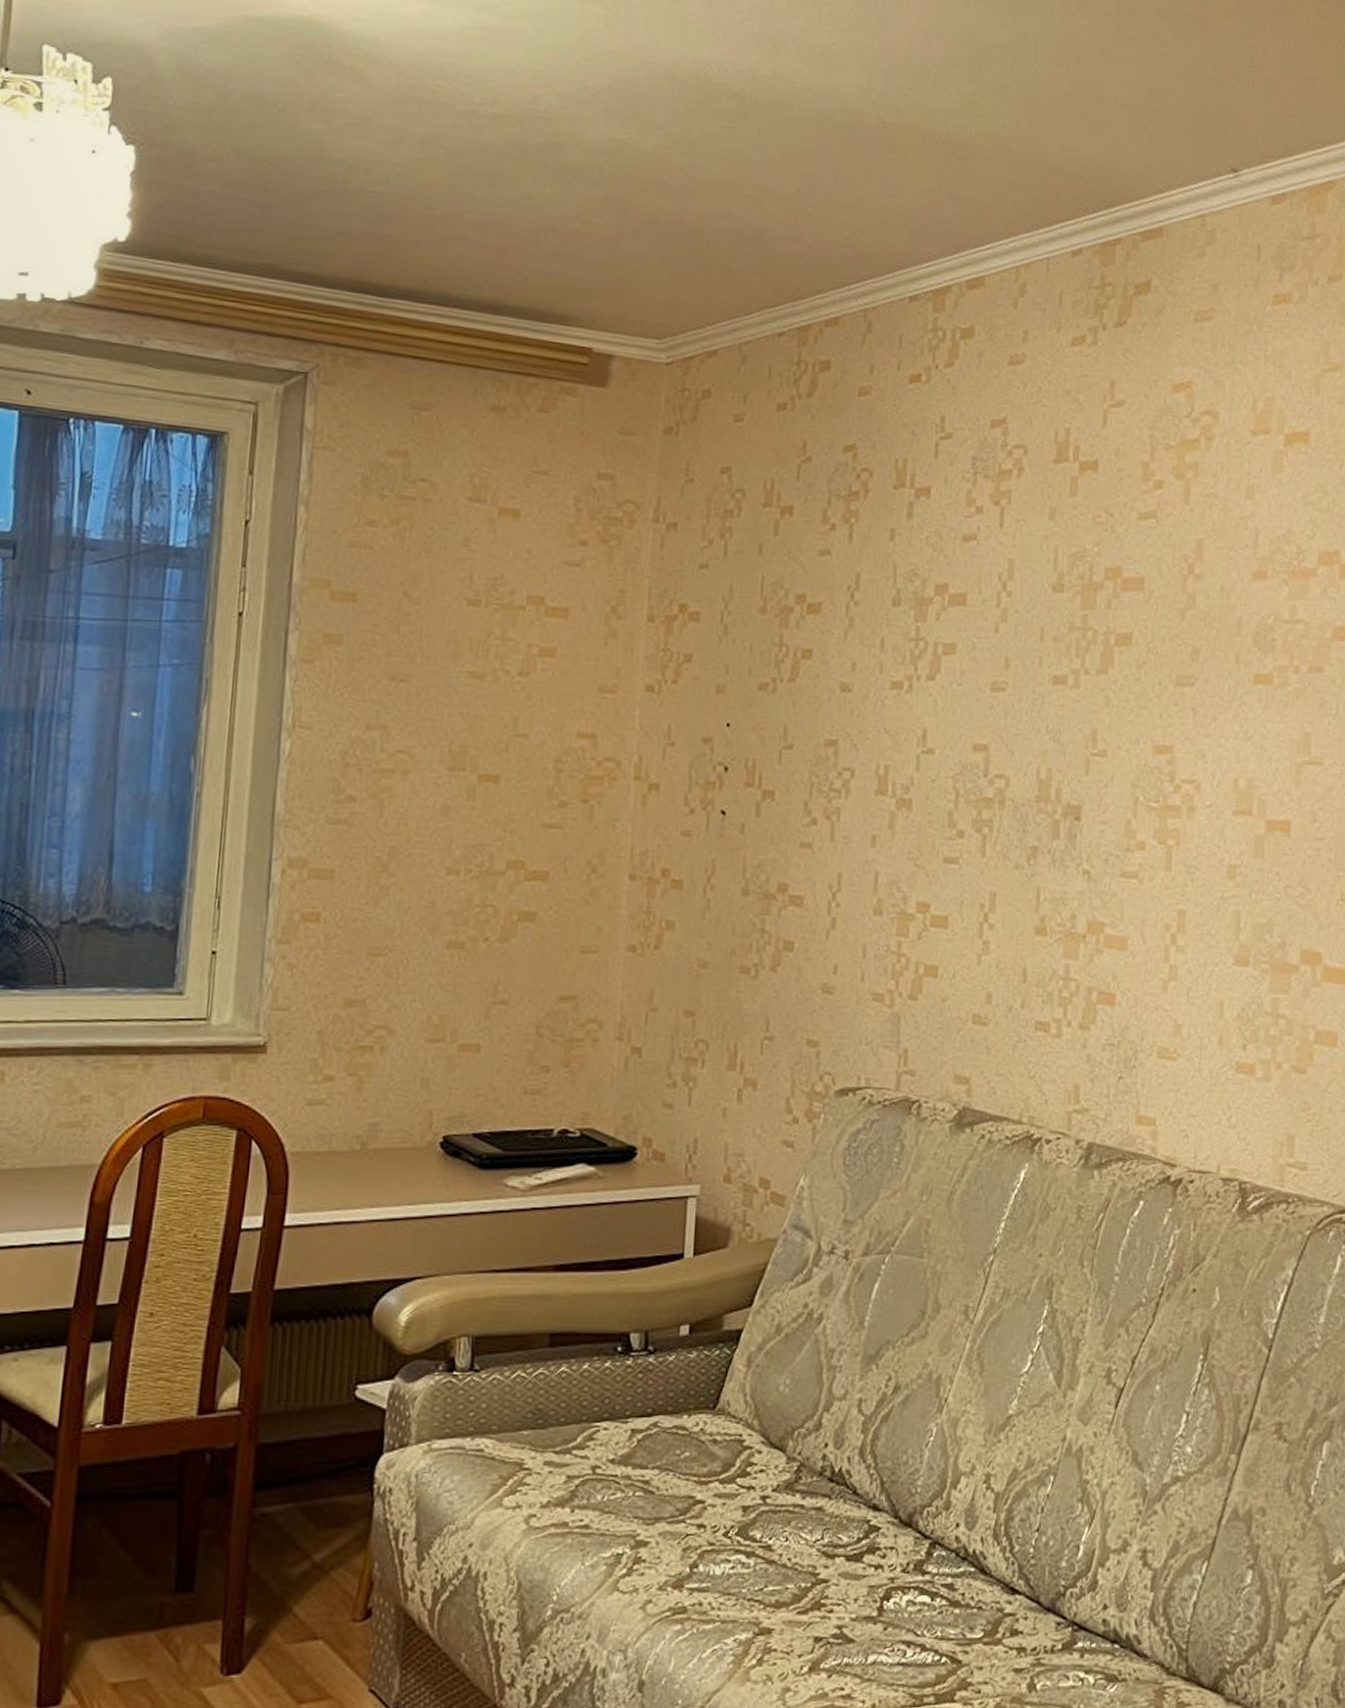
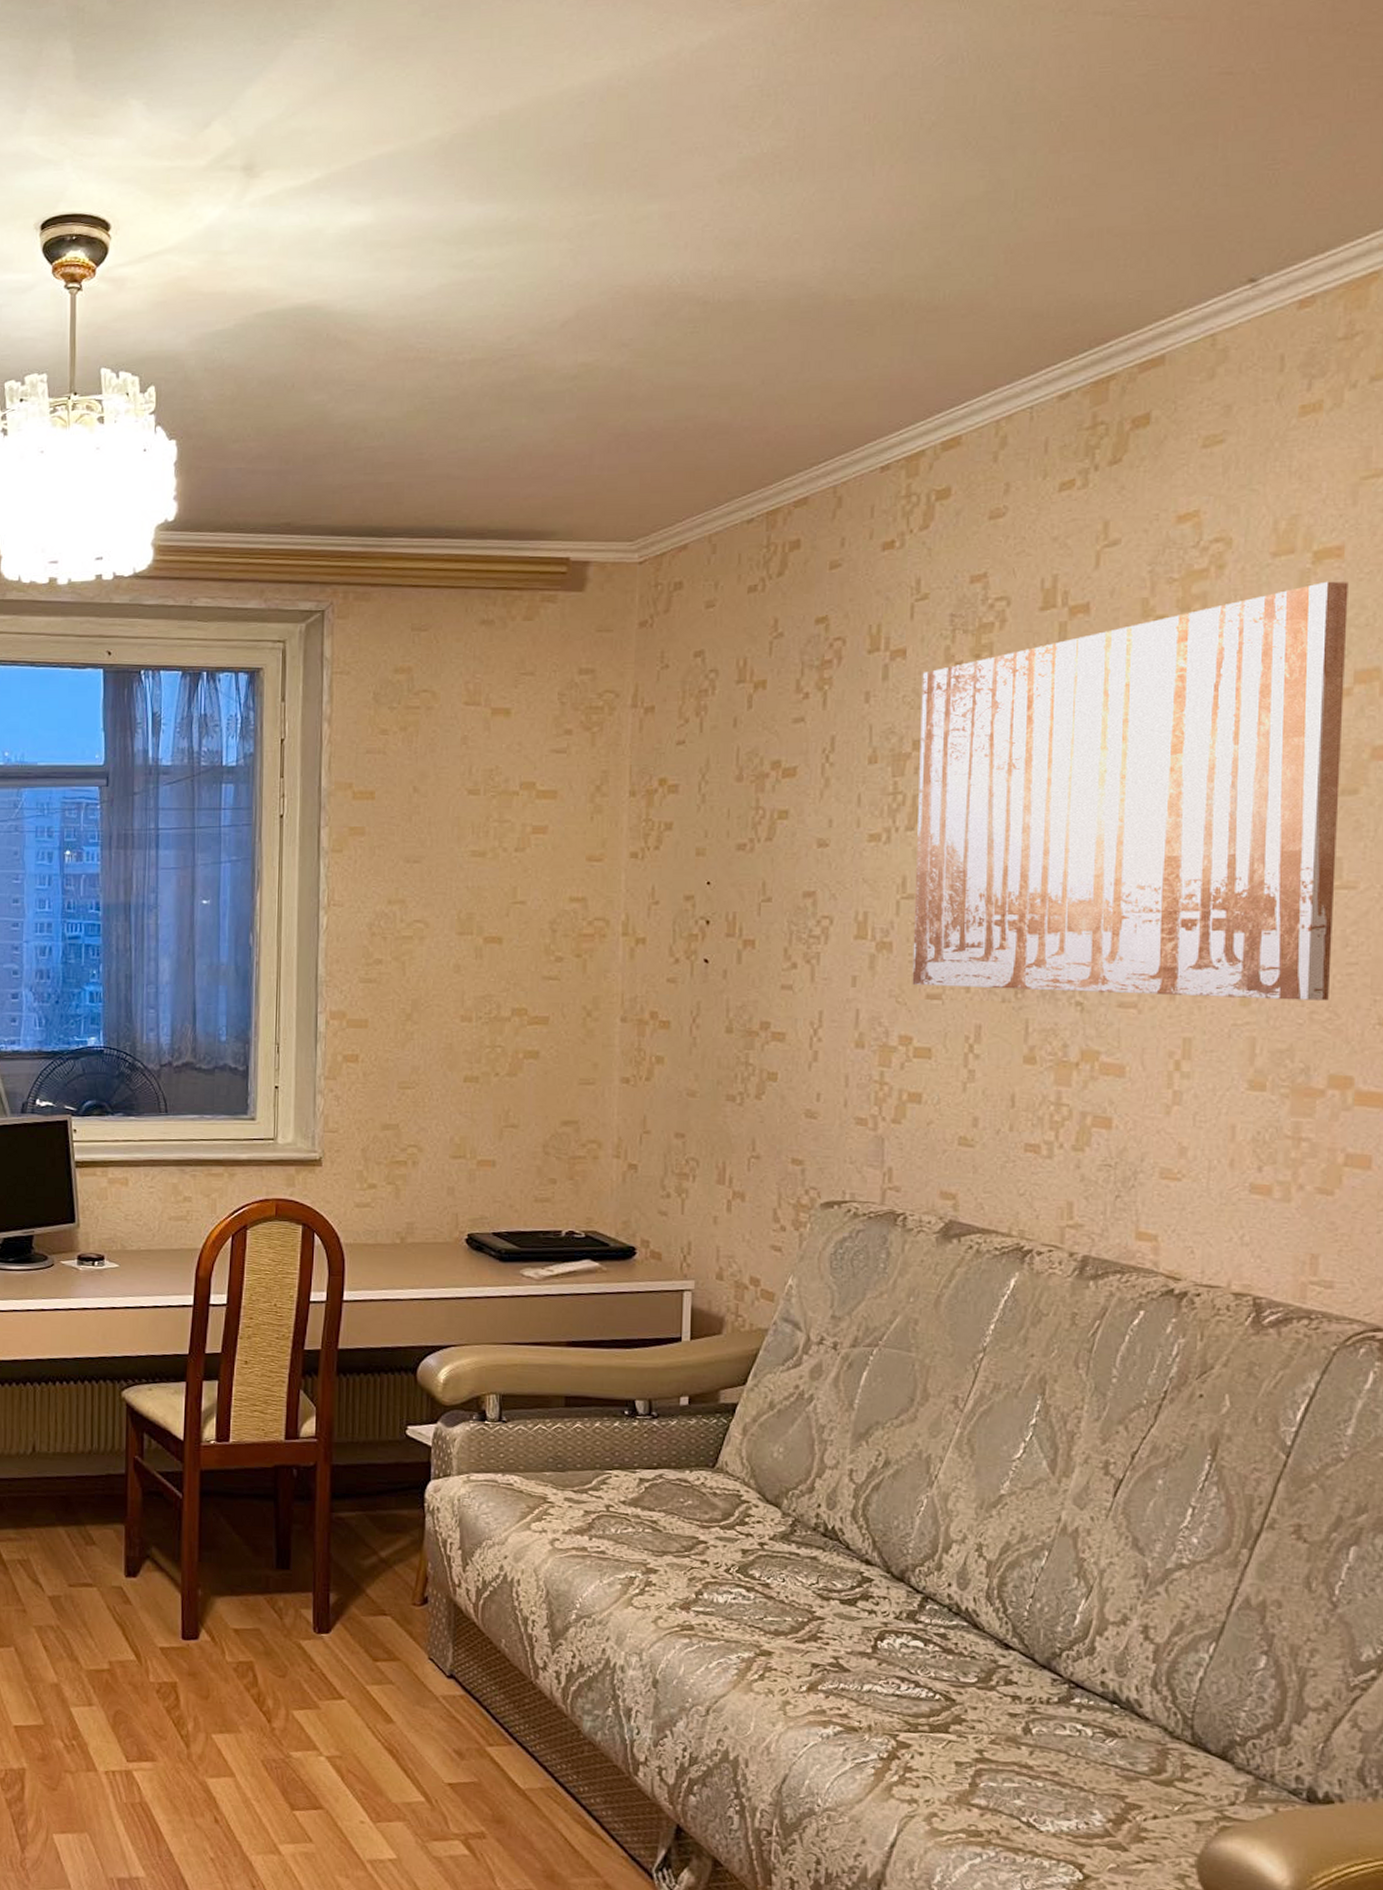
wall art: none [930,464,1313,875] -> present [912,581,1349,1001]

